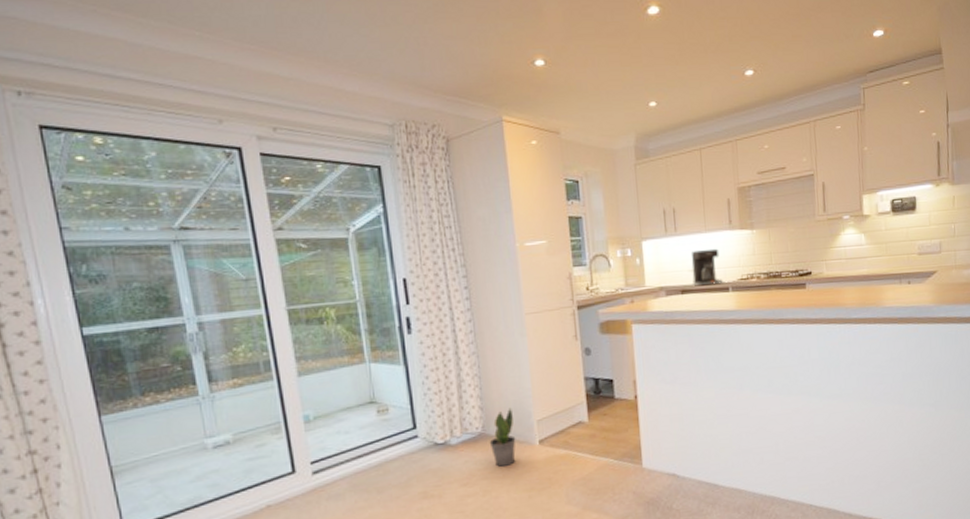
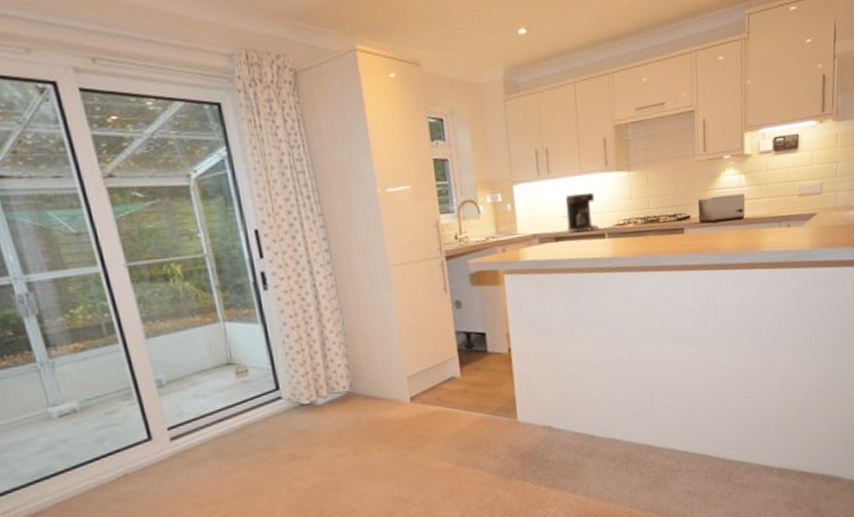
potted plant: present [489,407,516,467] -> none [357,365,386,426]
toaster: none [818,251,866,280] -> present [697,193,746,224]

